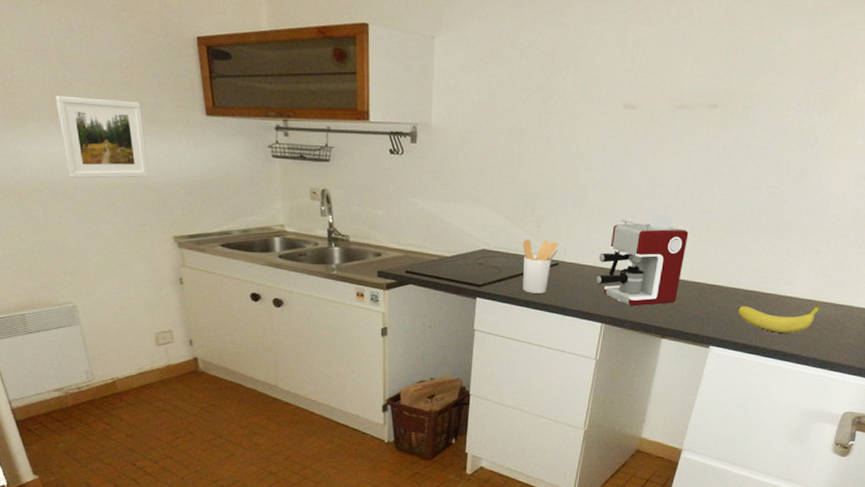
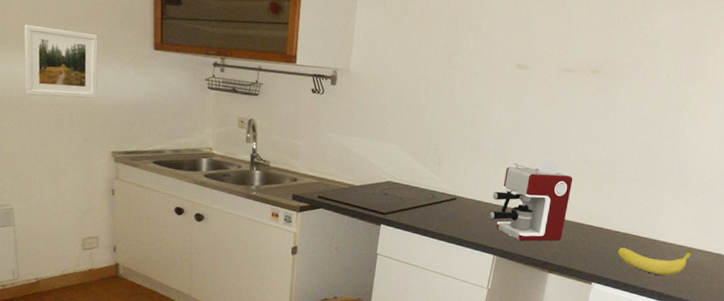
utensil holder: present [522,239,559,294] -> none [423,174,458,225]

